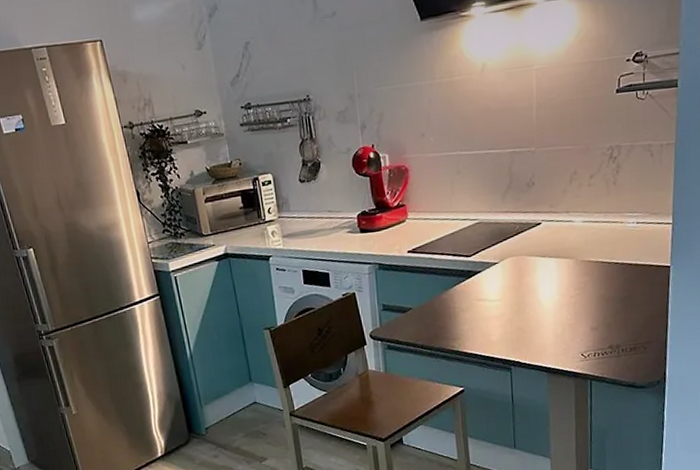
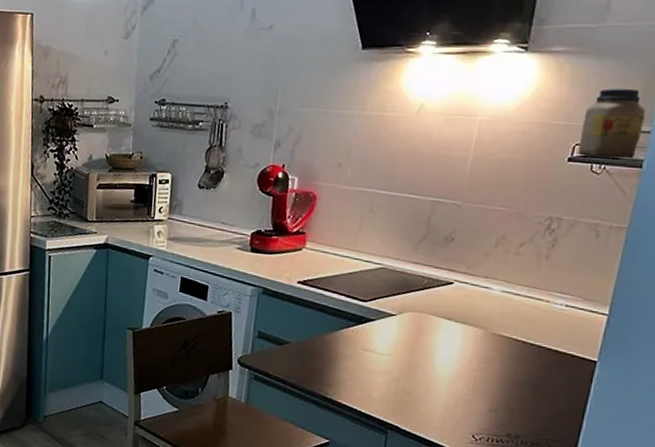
jar: none [622,15,673,86] -> present [577,88,646,159]

